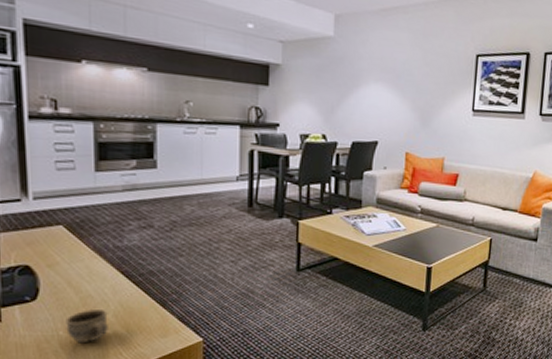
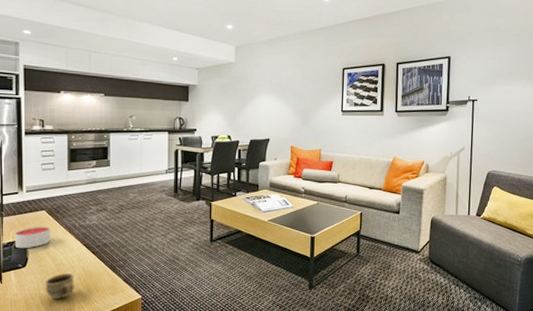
candle: none [19,246,73,276] -> present [15,226,51,249]

